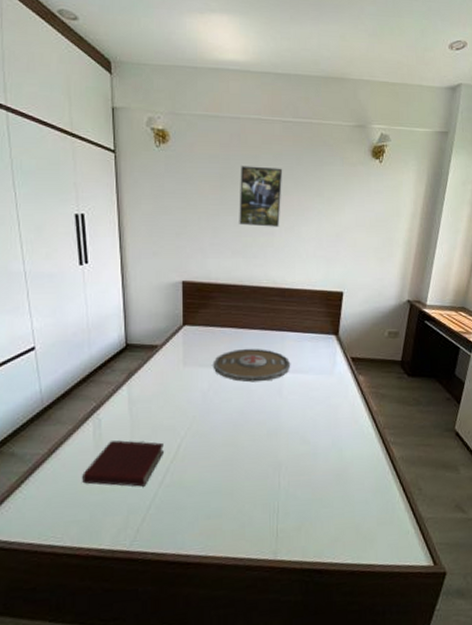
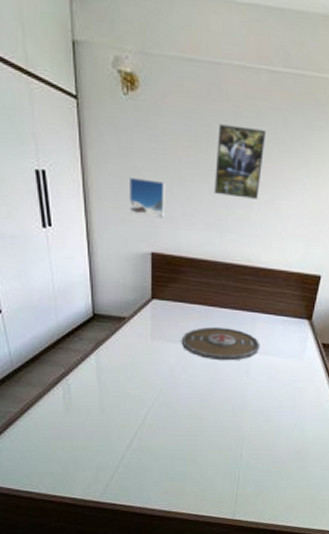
book: present [82,440,163,487] -> none [54,406,131,448]
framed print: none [161,214,195,250] -> present [129,176,166,219]

